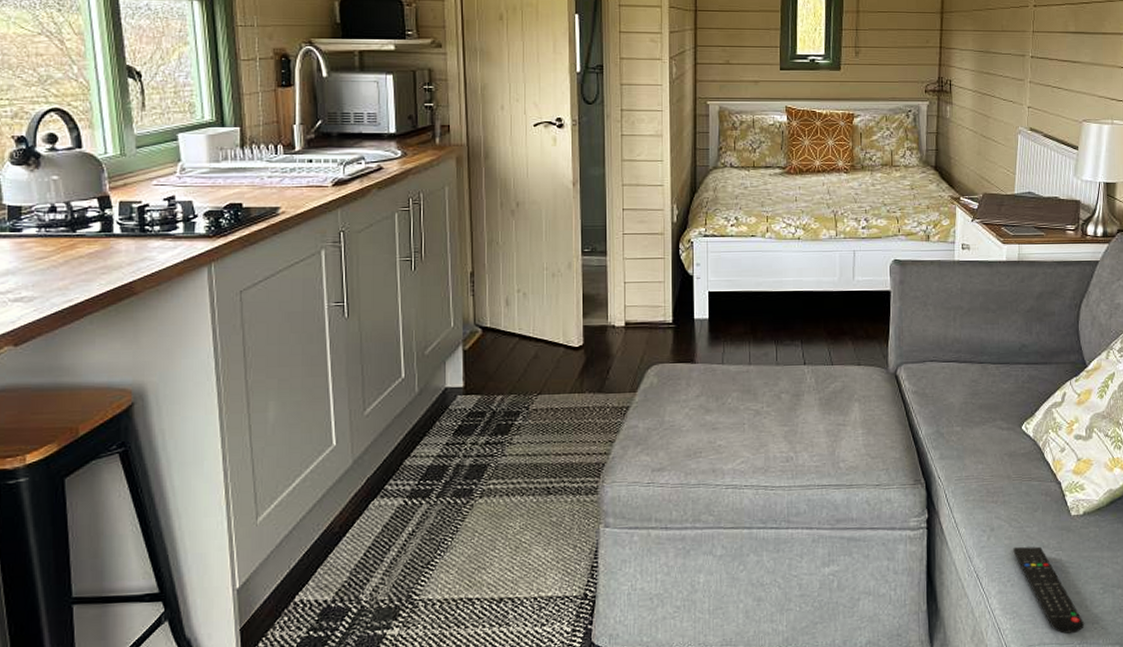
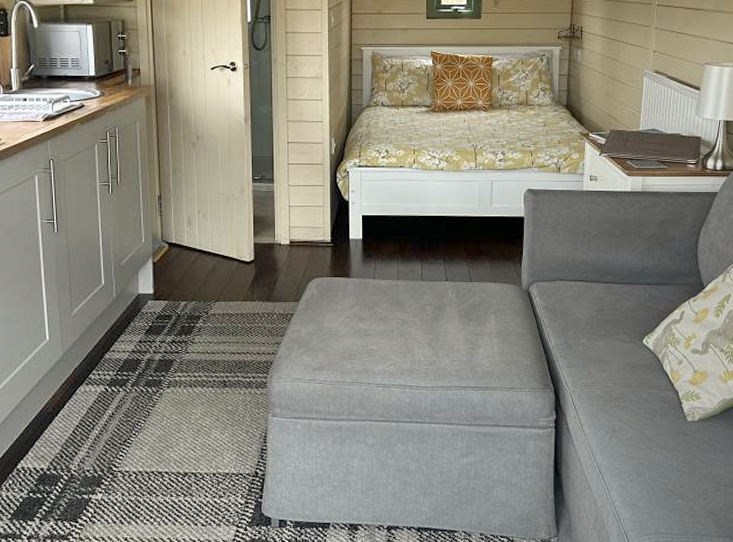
remote control: present [1013,546,1085,635] -> none [633,447,698,526]

